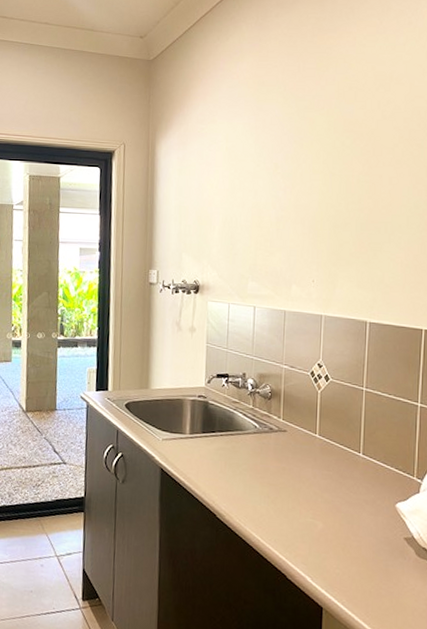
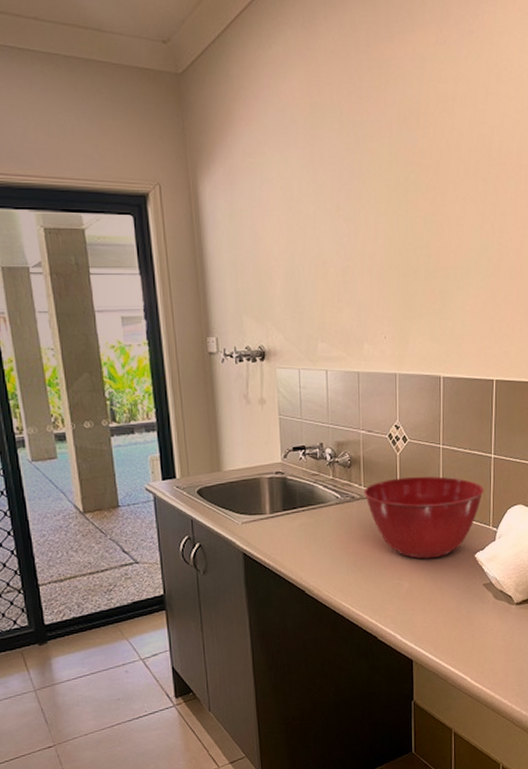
mixing bowl: none [282,415,409,502] -> present [364,476,484,559]

